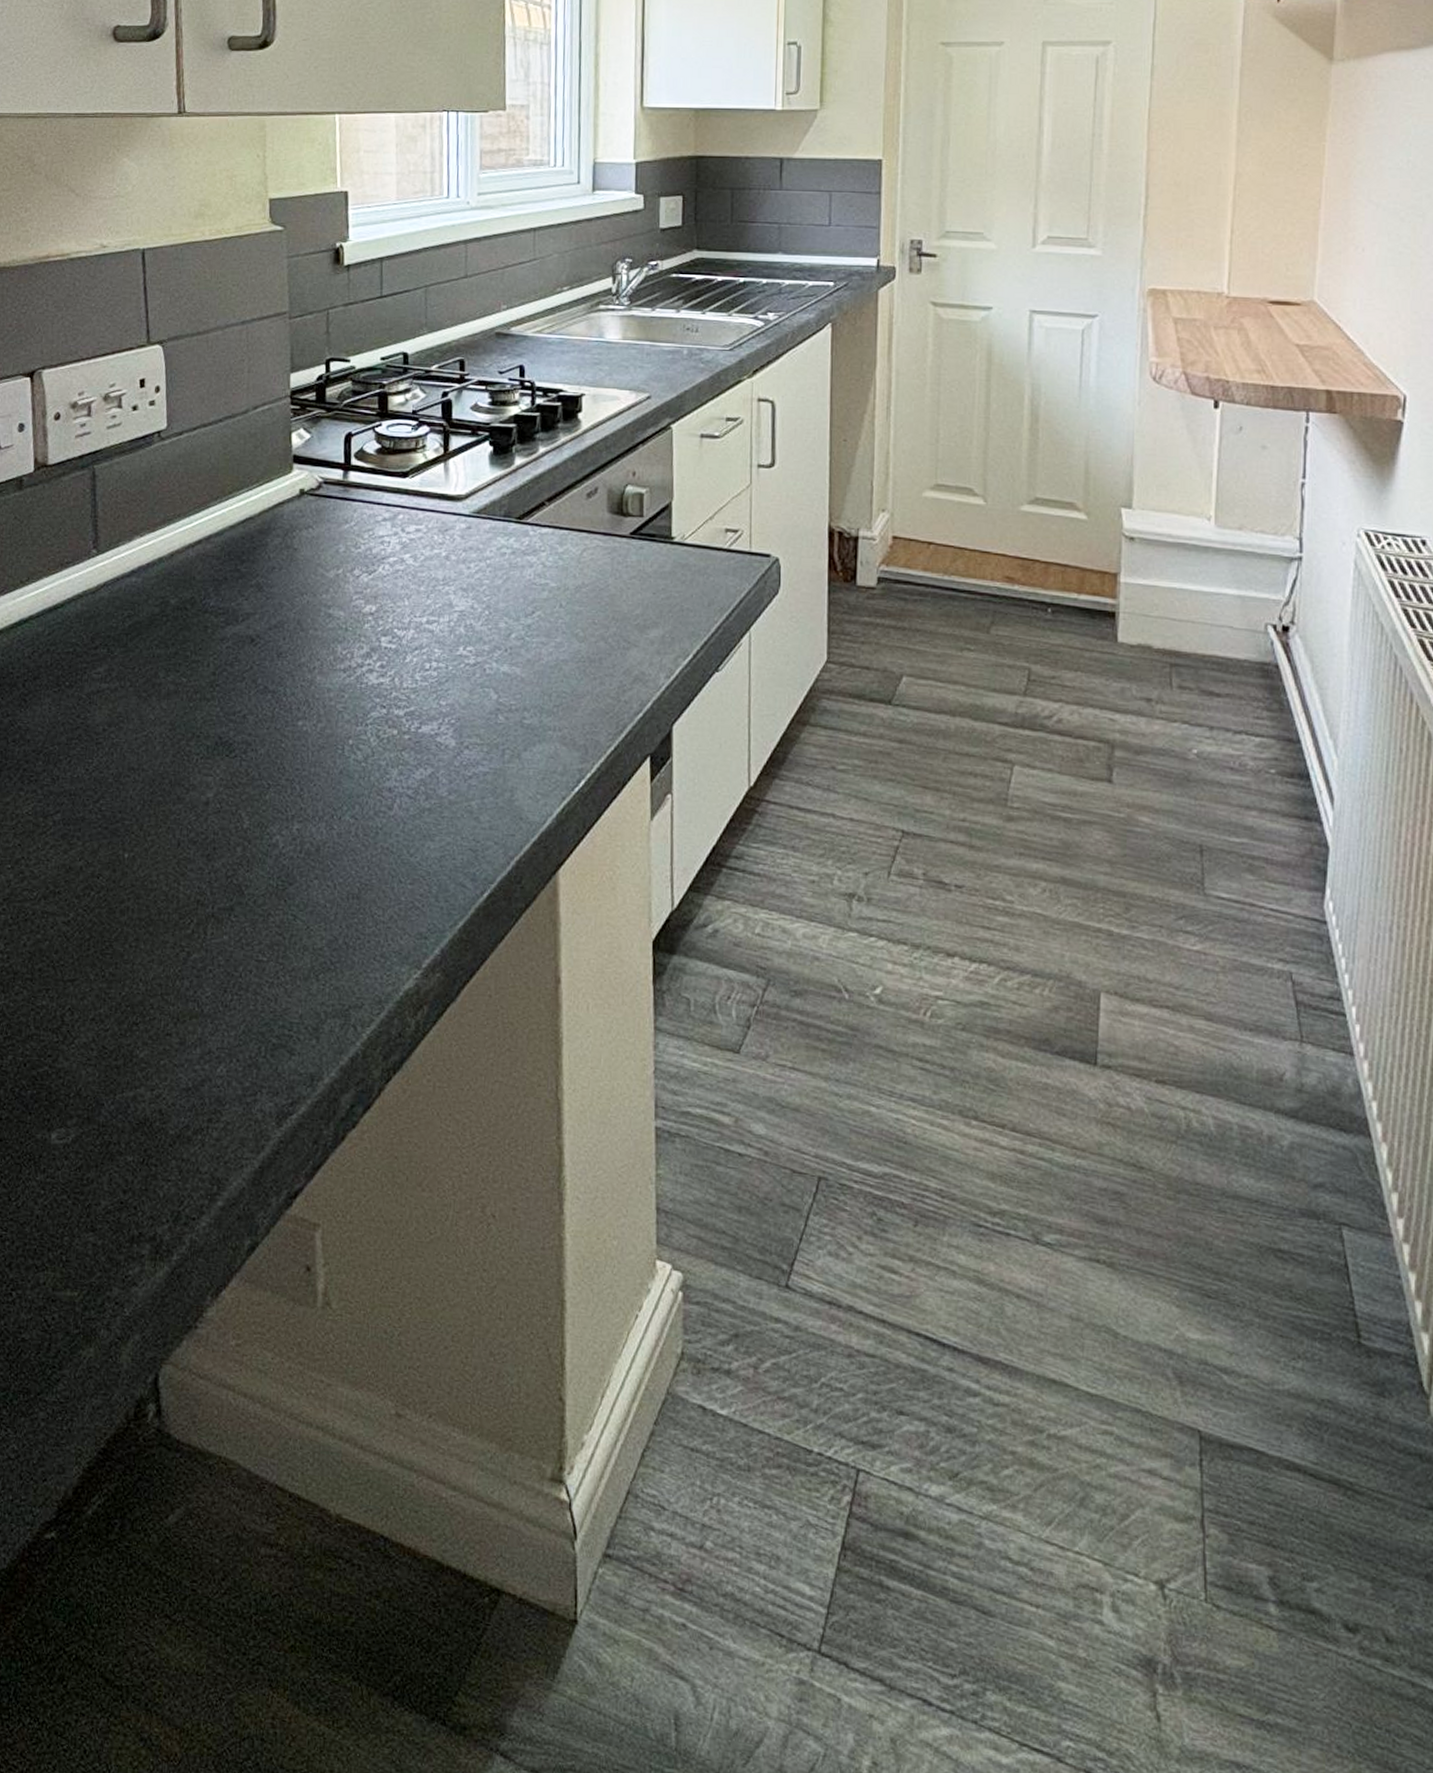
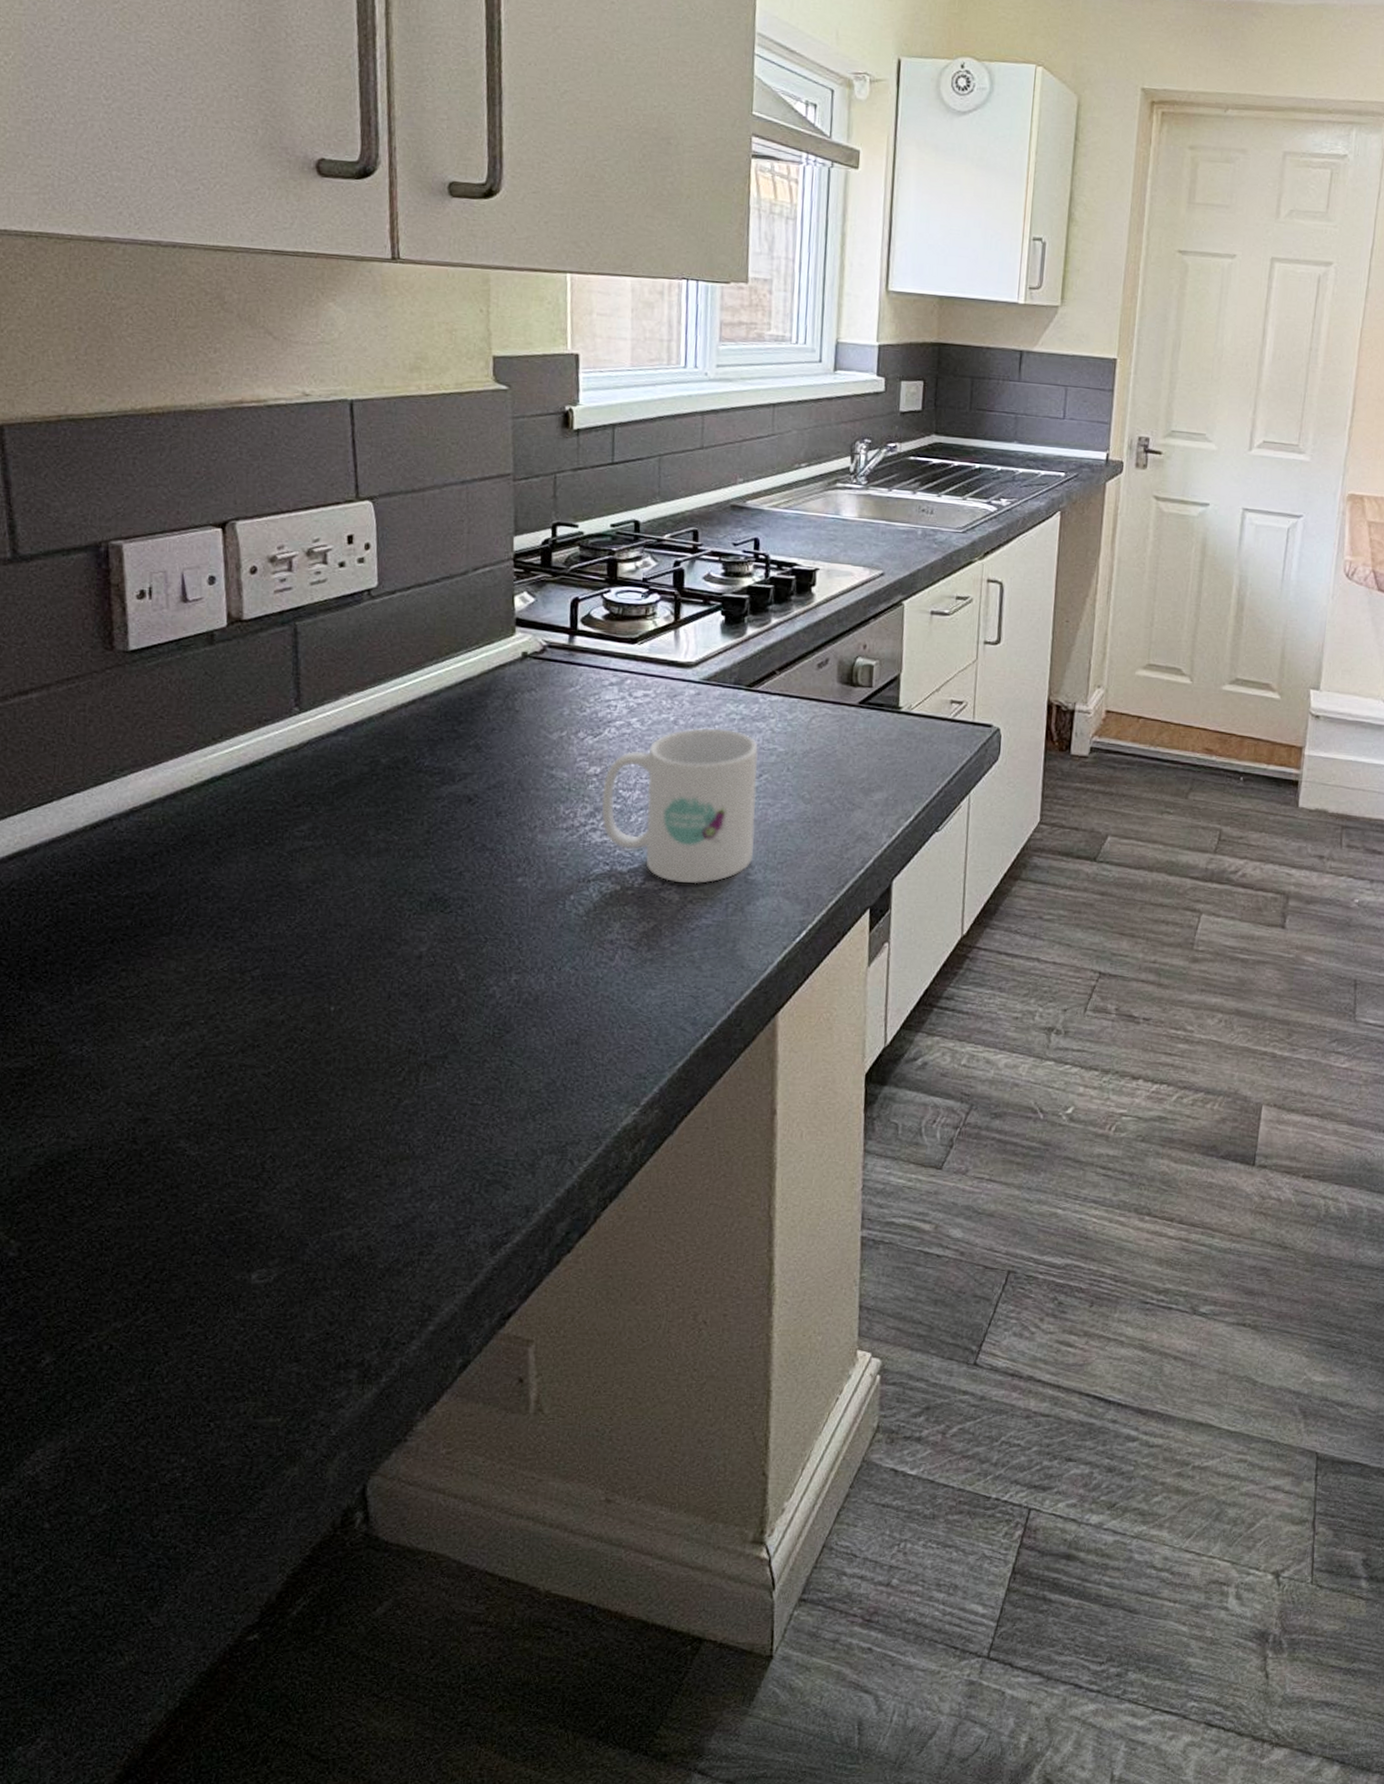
mug: none [377,563,531,729] -> present [601,728,759,884]

